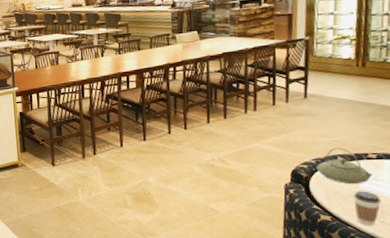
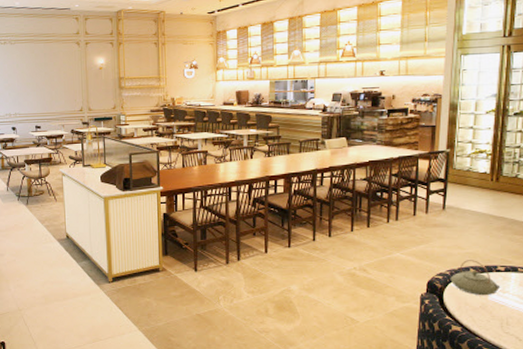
coffee cup: present [353,191,381,226] -> none [482,302,506,337]

